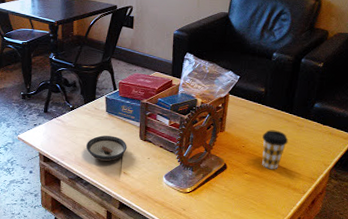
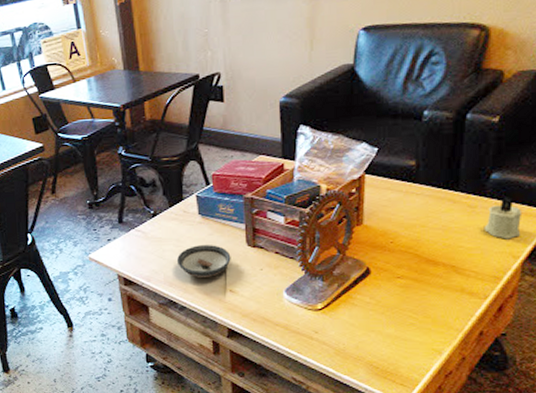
coffee cup: present [262,130,288,169] -> none [418,216,456,269]
candle: none [307,121,333,152] -> present [483,197,523,239]

